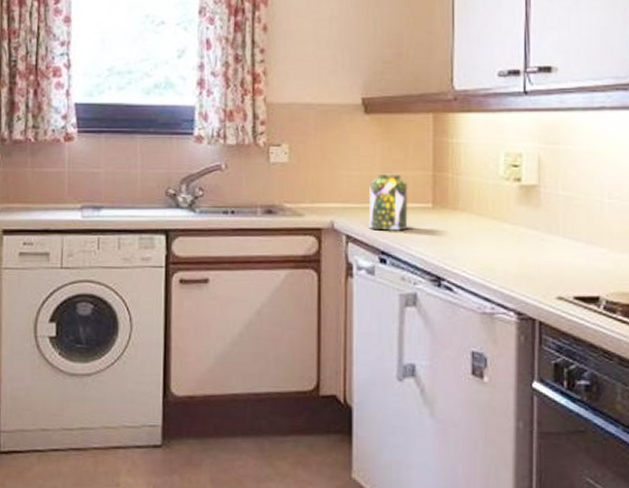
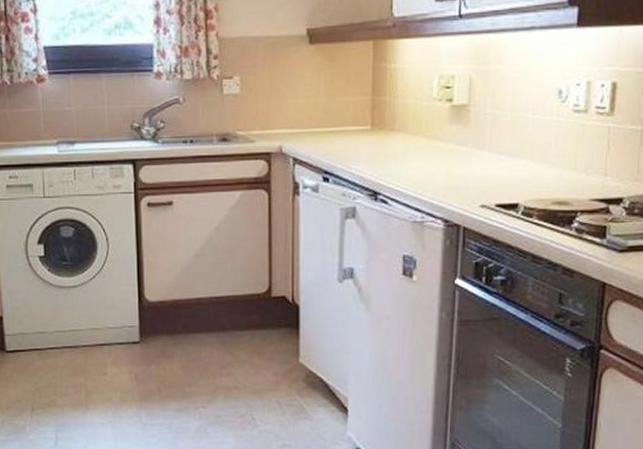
jar: present [368,173,408,231] -> none [313,99,349,152]

